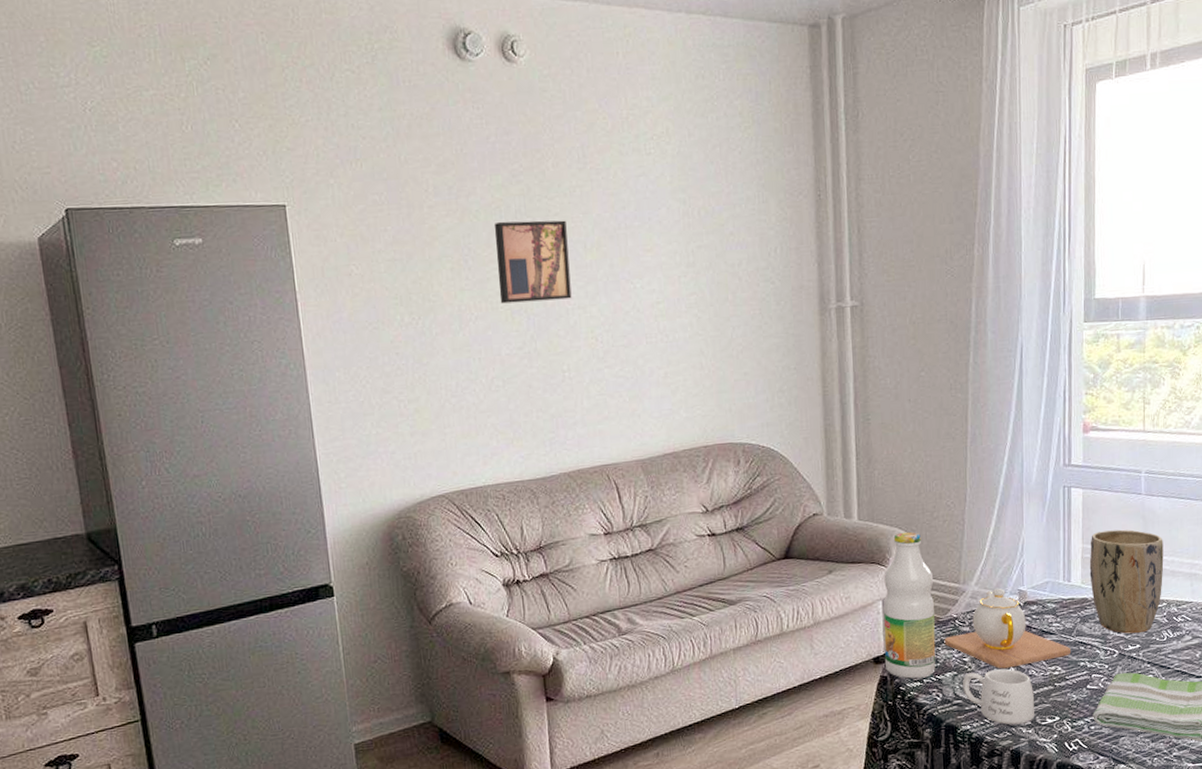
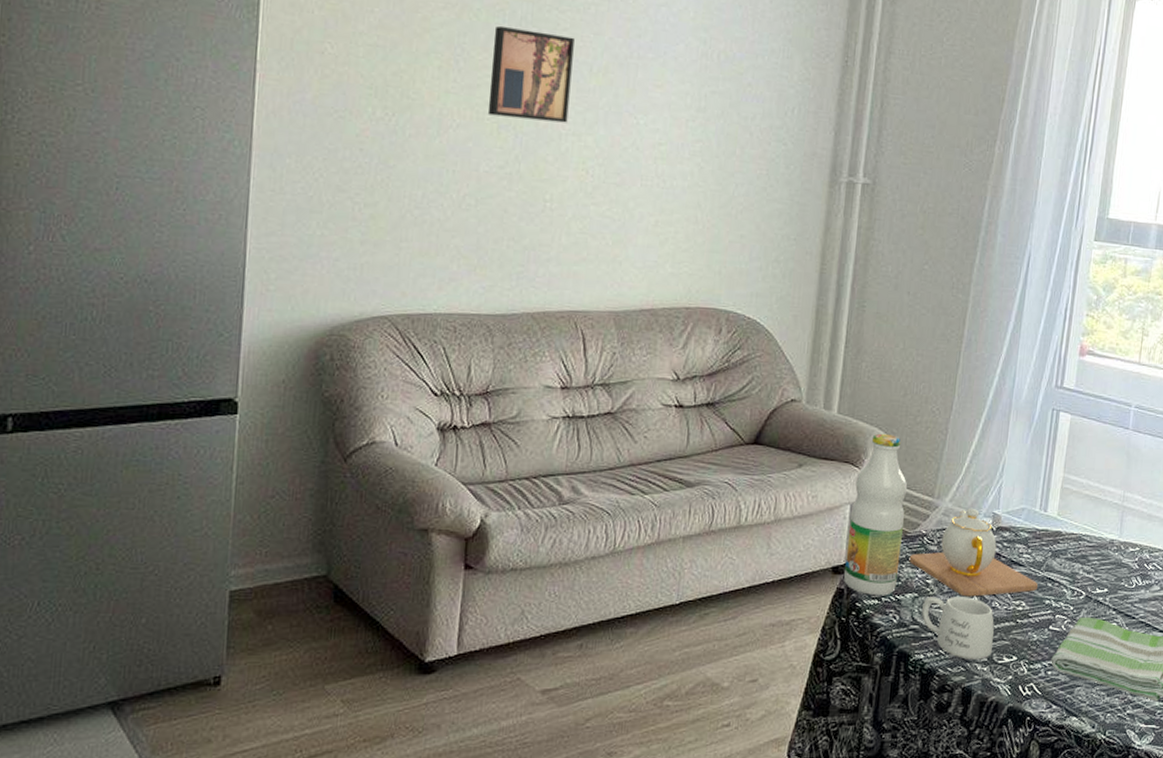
plant pot: present [1089,529,1164,634] -> none [1066,462,1144,576]

